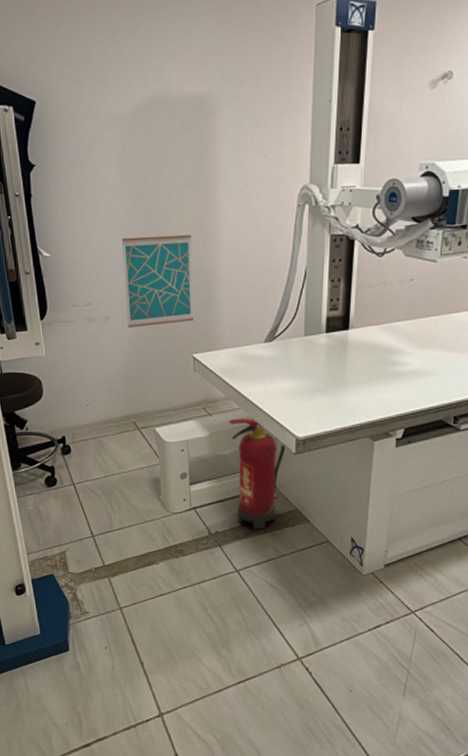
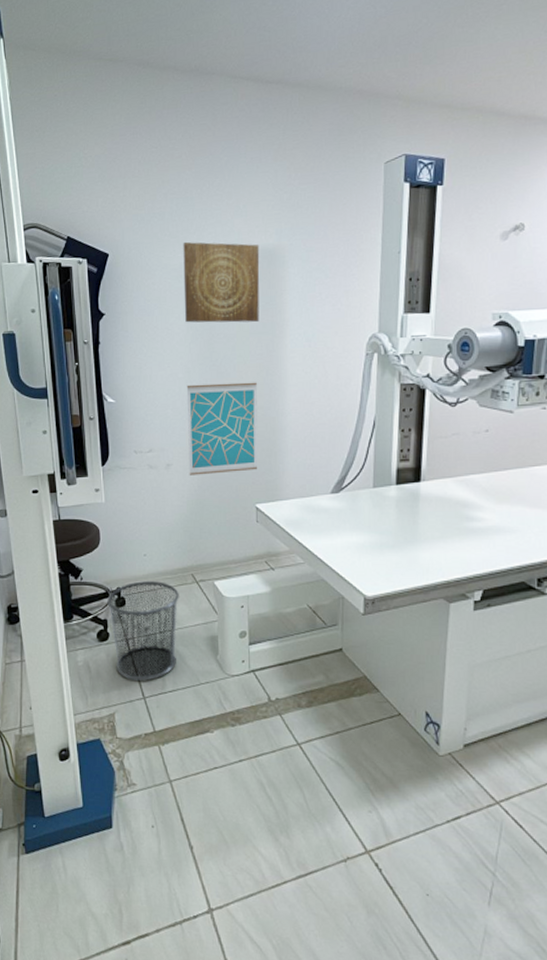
waste bin: none [53,429,122,521] -> present [107,581,179,681]
wall art: none [112,88,192,174] -> present [183,241,260,323]
fire extinguisher: present [229,418,286,529] -> none [292,573,353,698]

